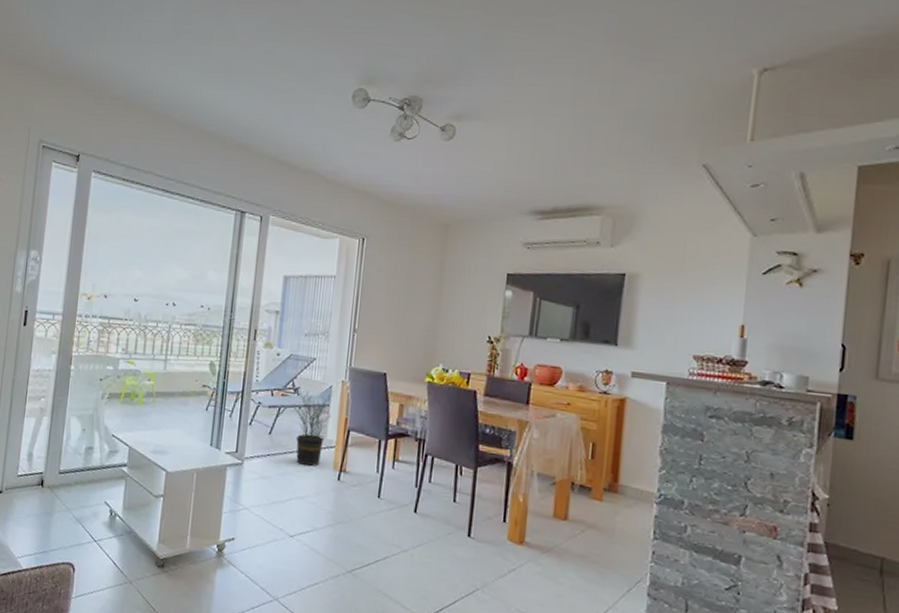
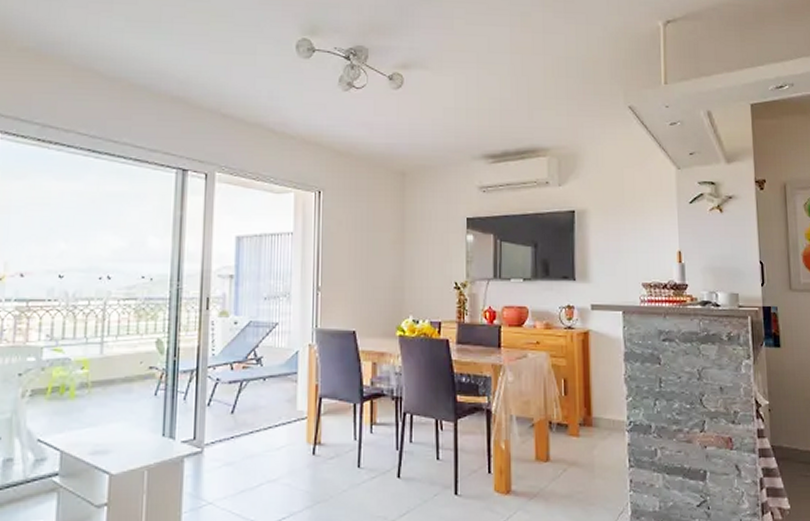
potted plant: present [291,387,335,467] -> none [255,357,302,444]

